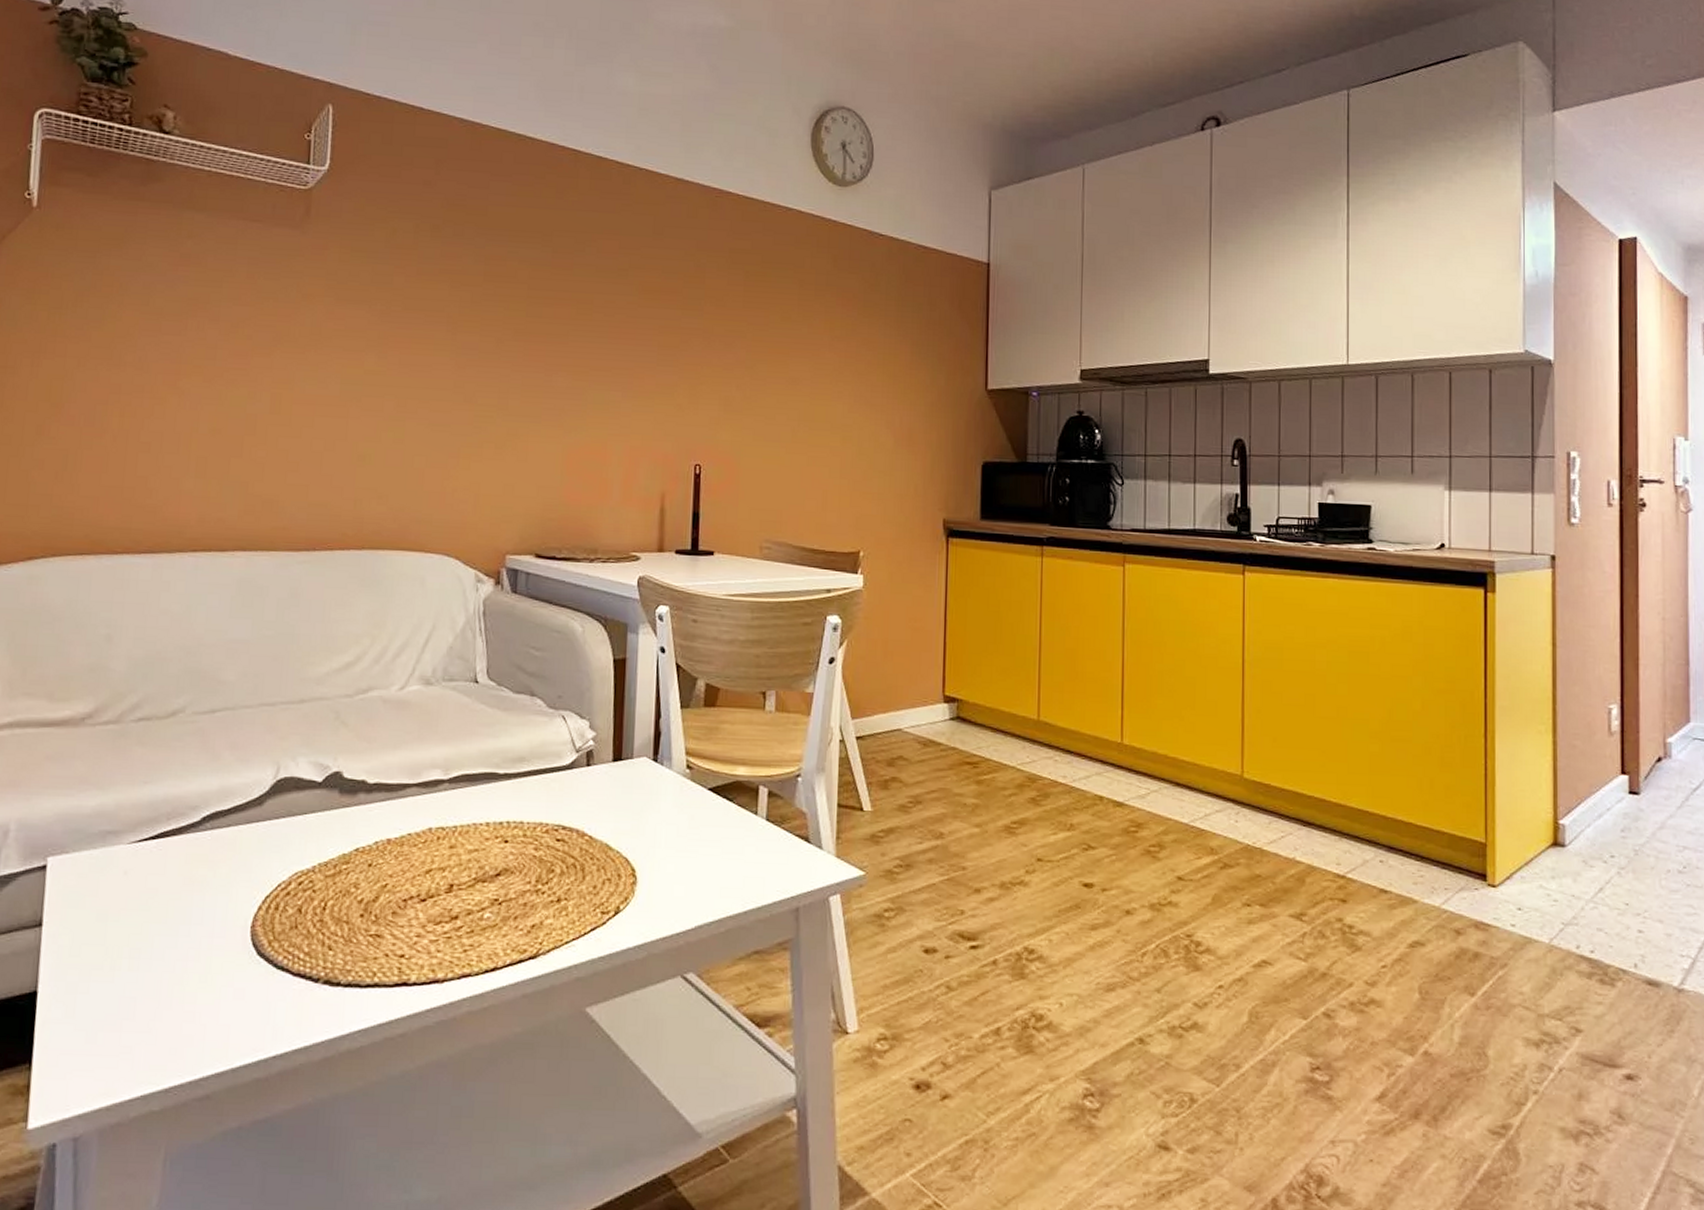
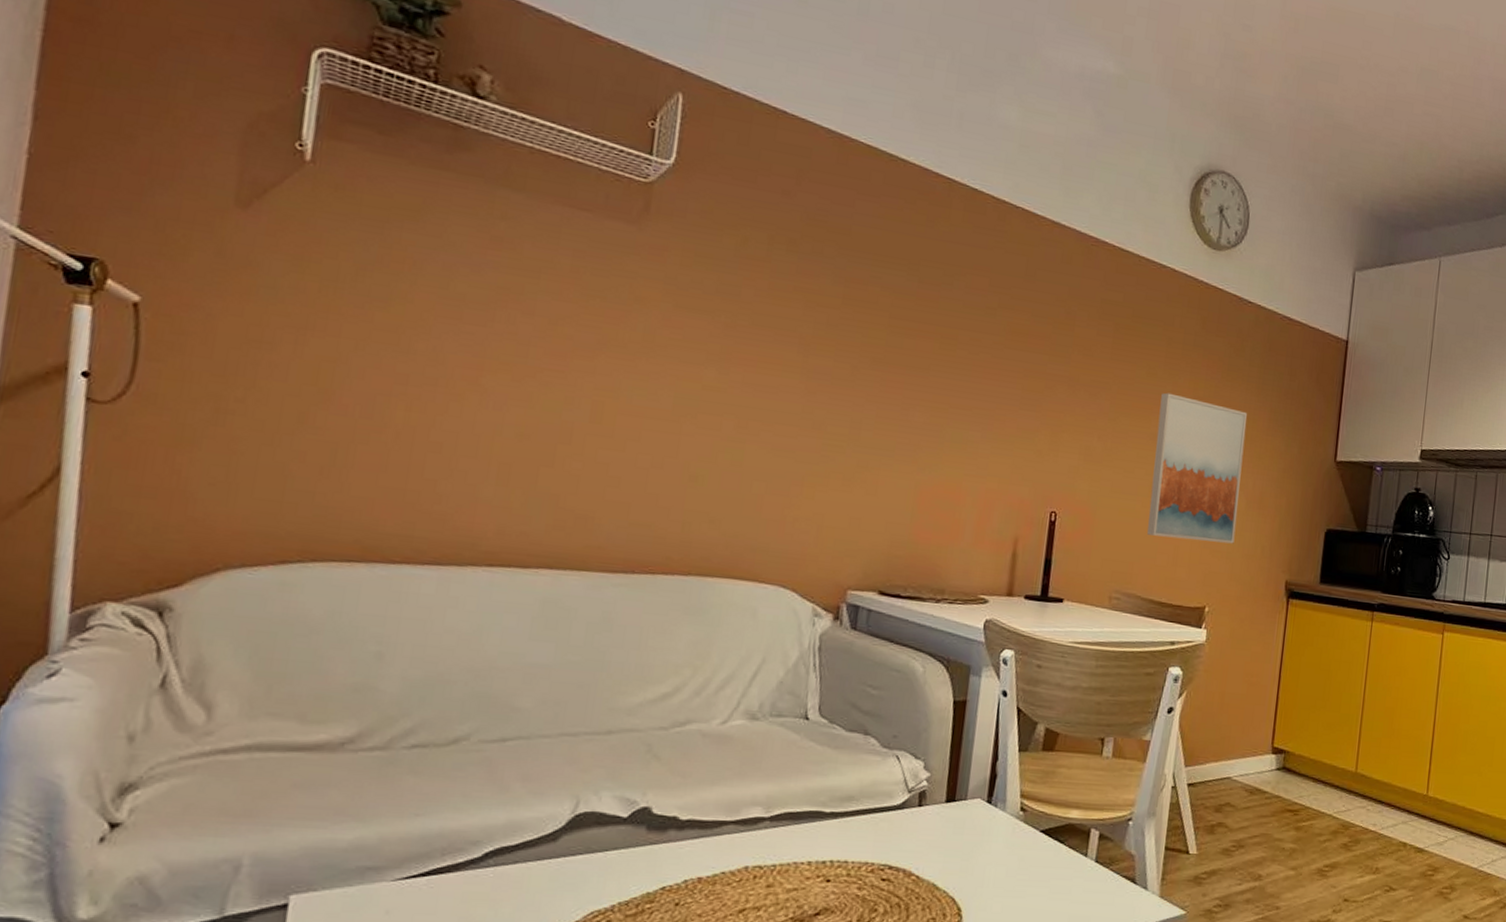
wall art: none [793,335,888,484] -> present [1147,392,1247,544]

